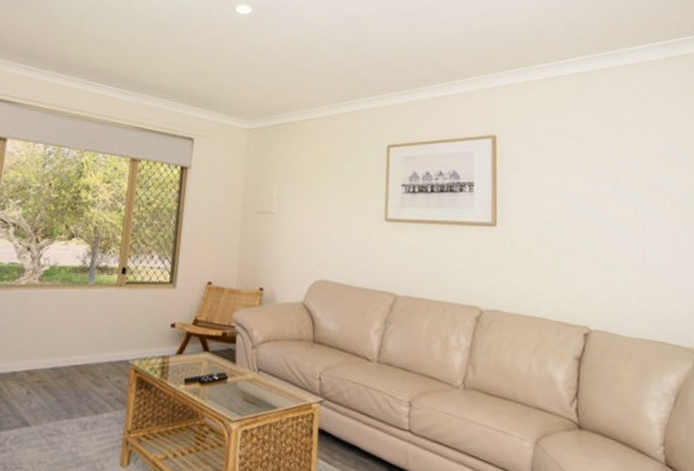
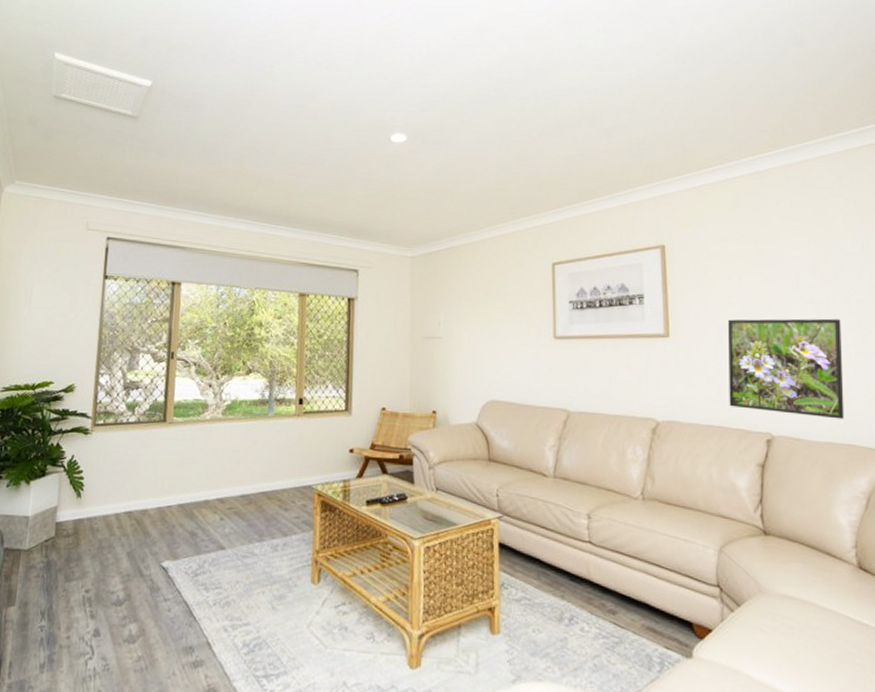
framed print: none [550,212,657,317] -> present [728,318,845,419]

